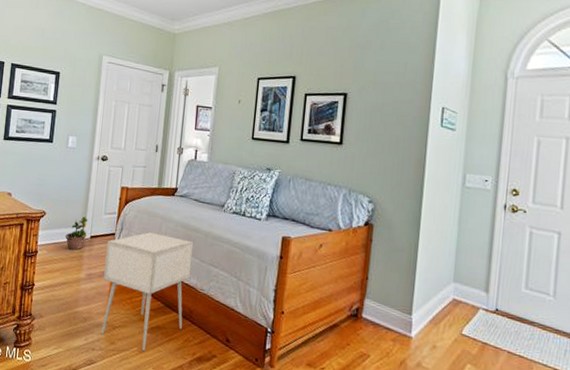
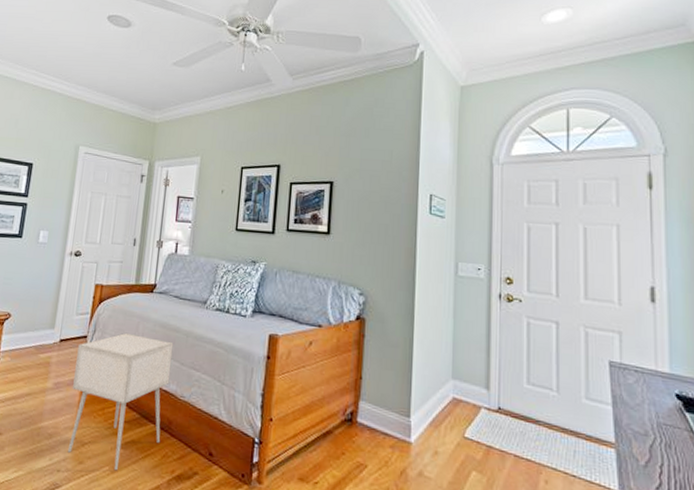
potted plant: present [65,216,88,250] -> none [31,318,58,356]

